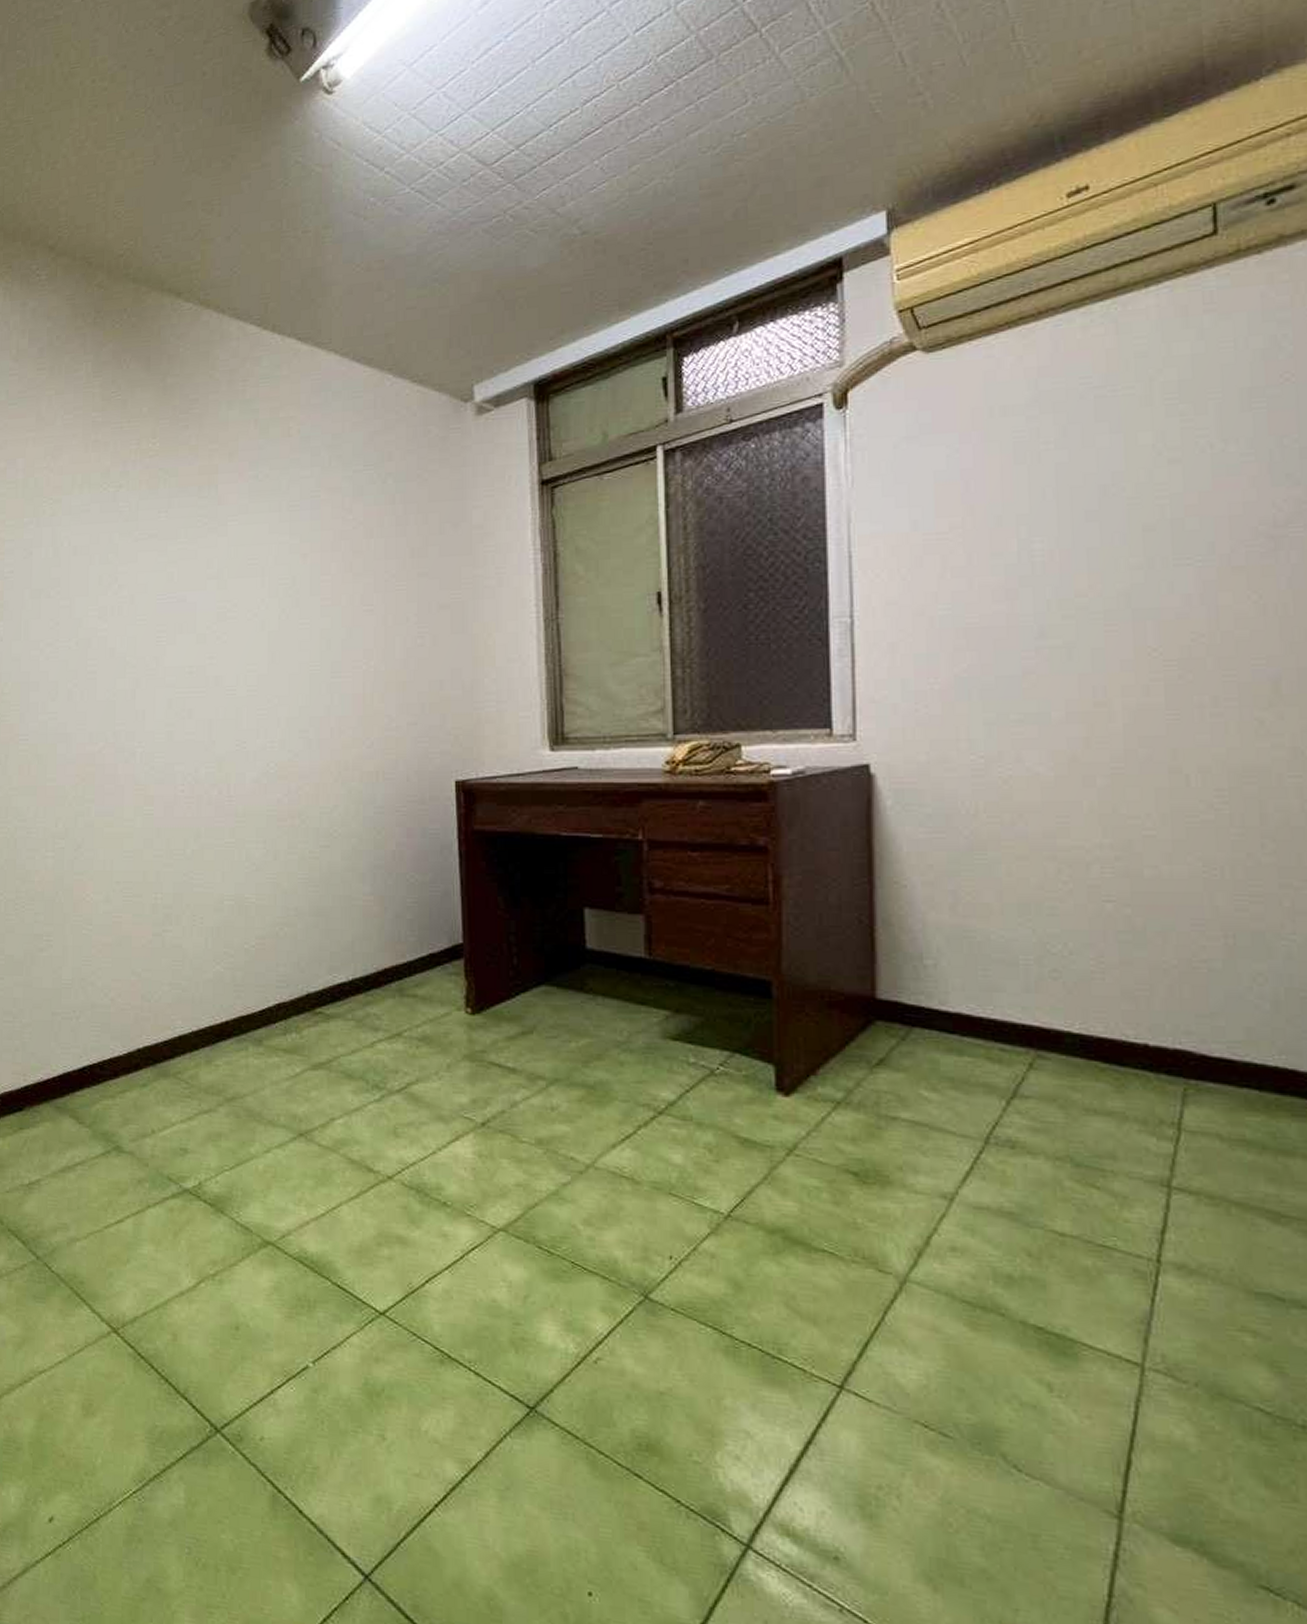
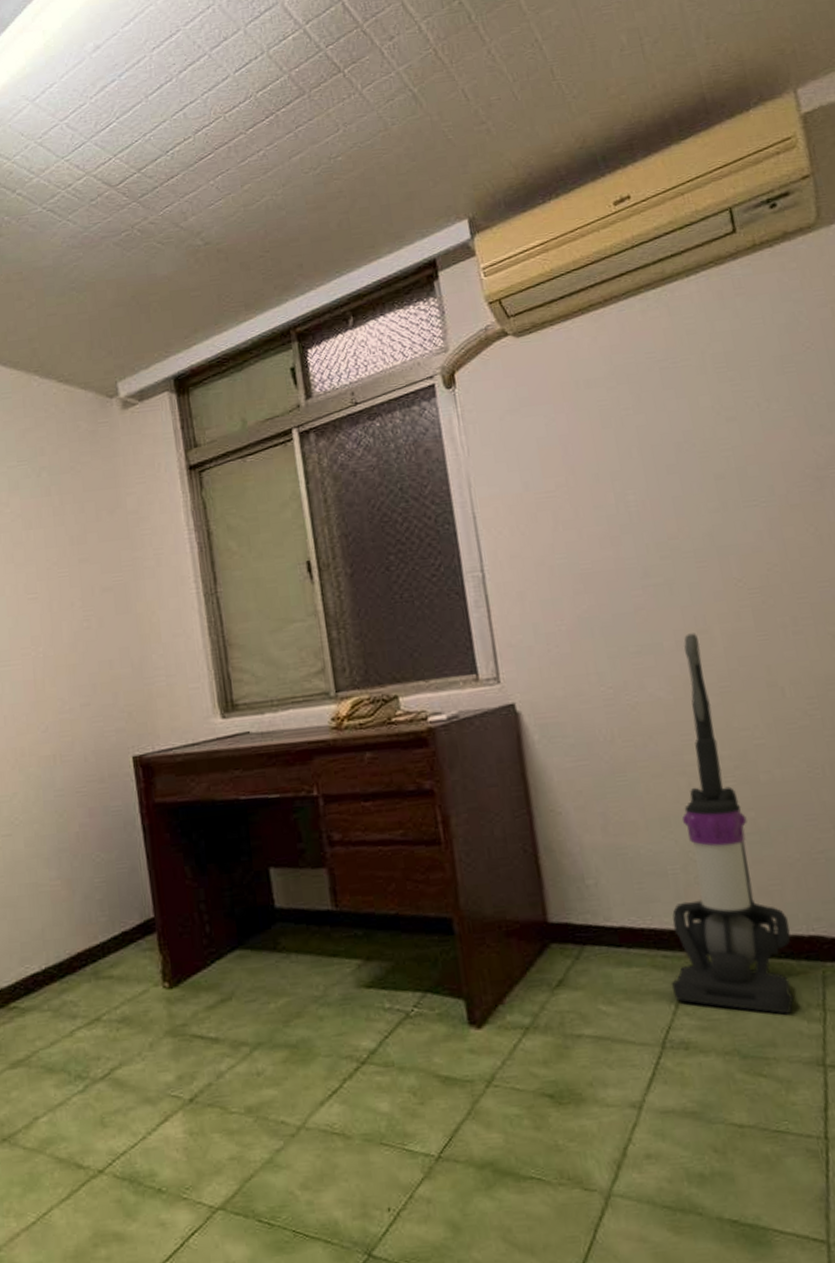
vacuum cleaner: none [1006,705,1152,1128] -> present [672,633,795,1014]

